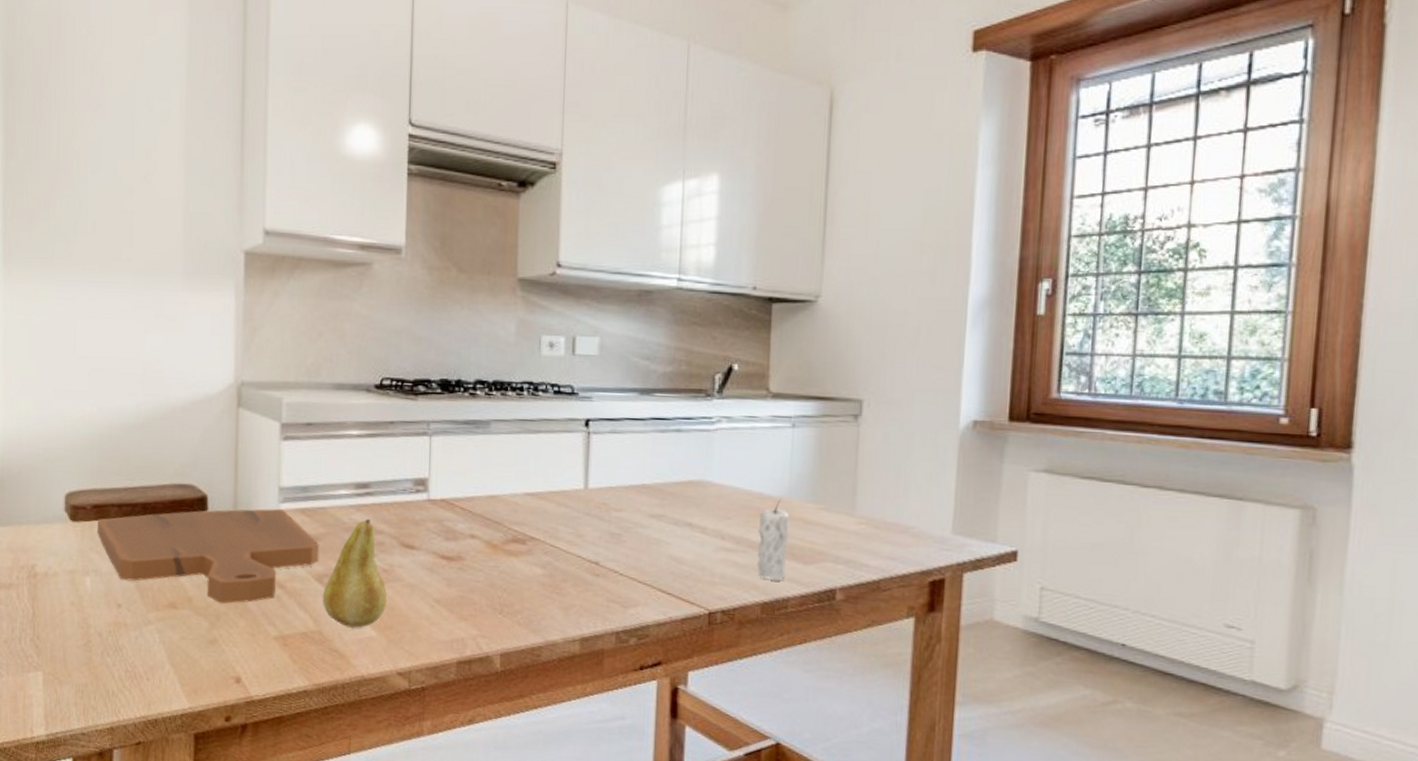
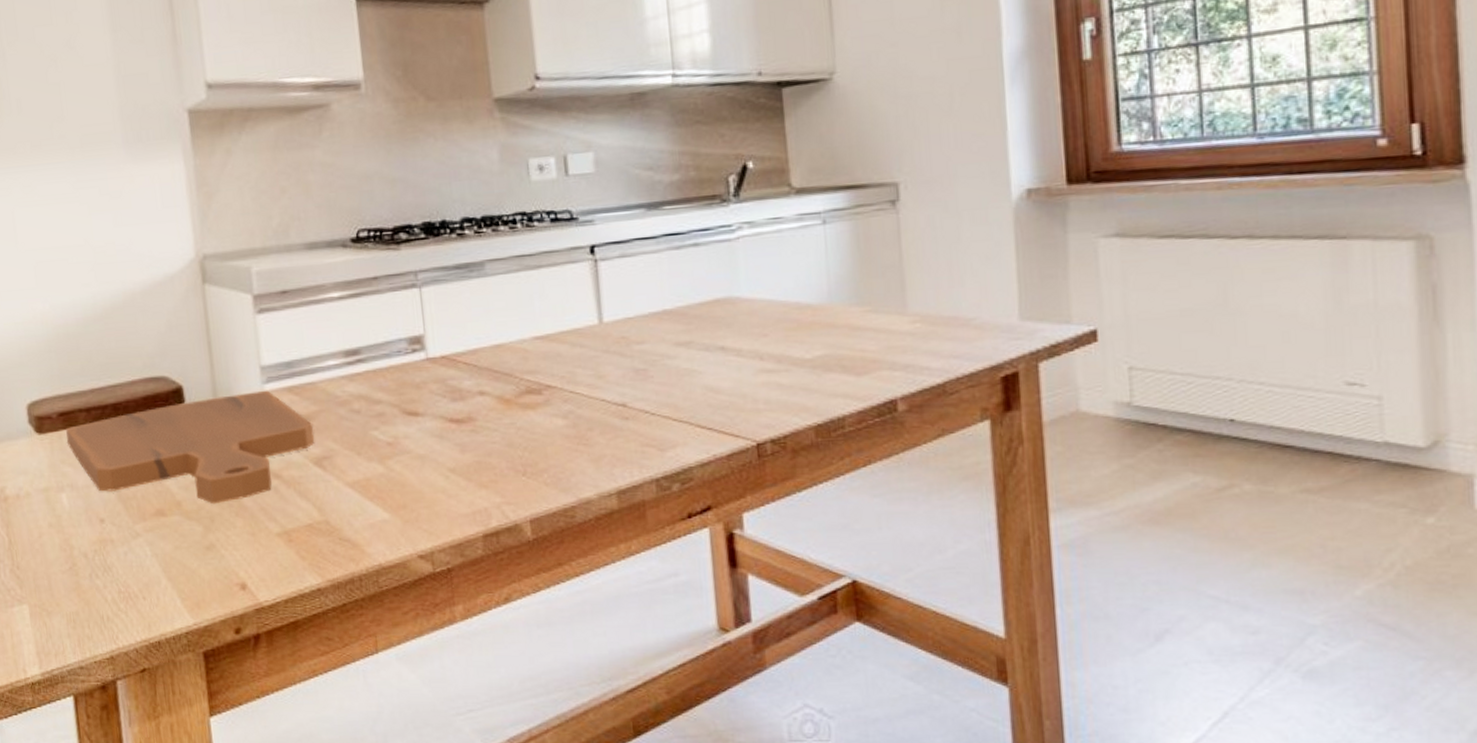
fruit: present [323,518,387,628] -> none [324,388,396,512]
candle: present [756,500,789,581] -> none [798,307,839,399]

